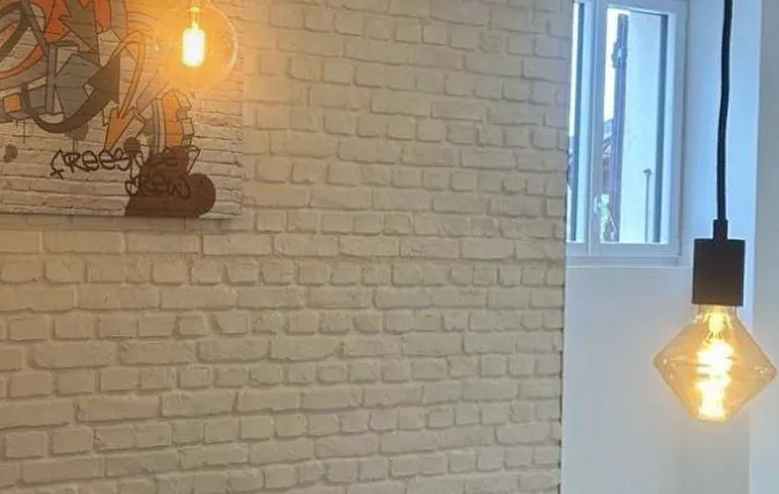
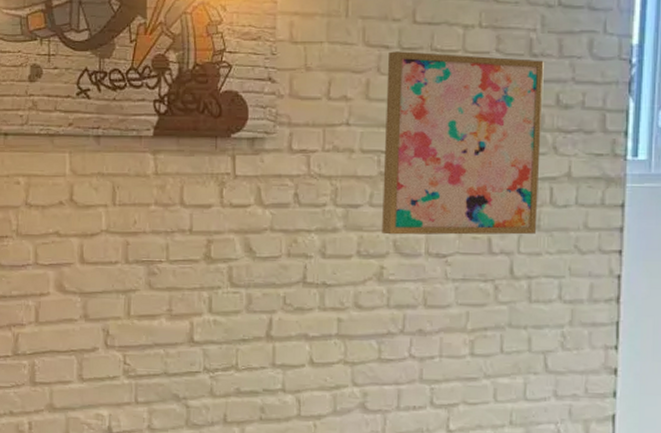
wall art: none [342,139,490,313] -> present [382,51,544,235]

